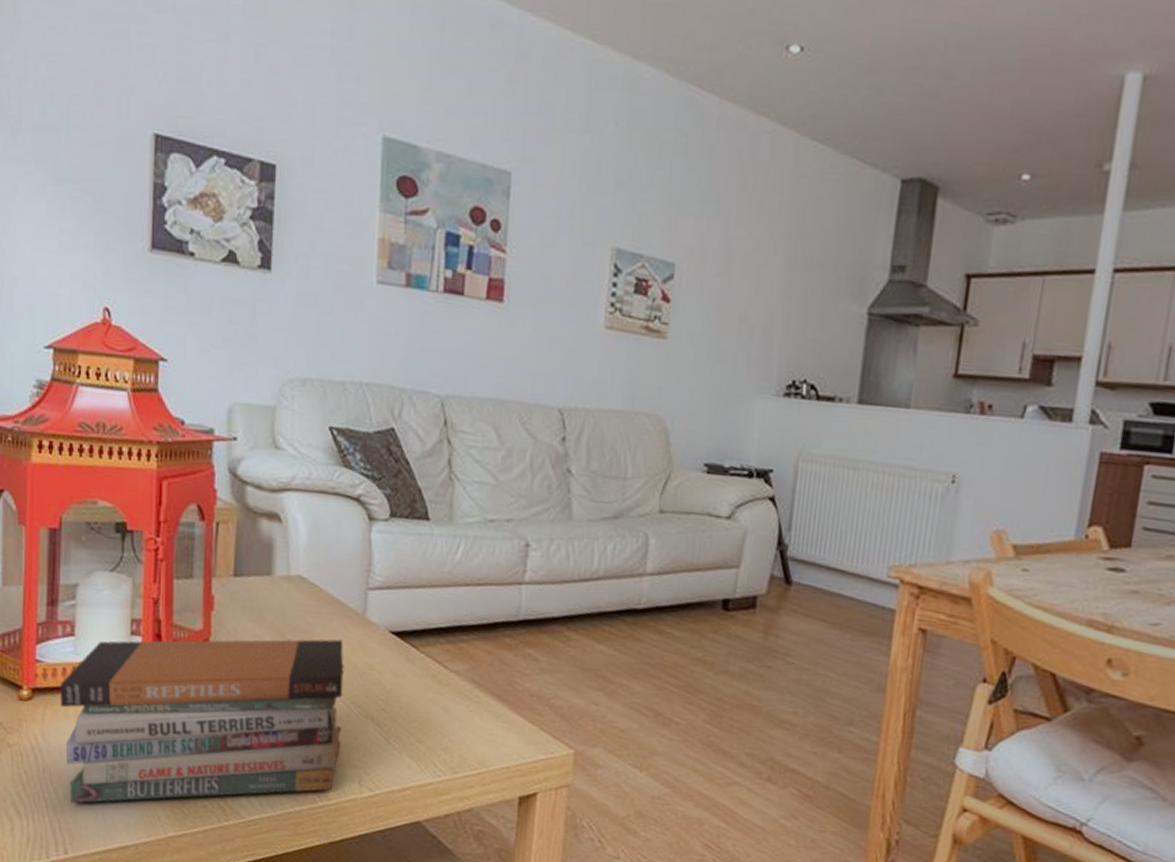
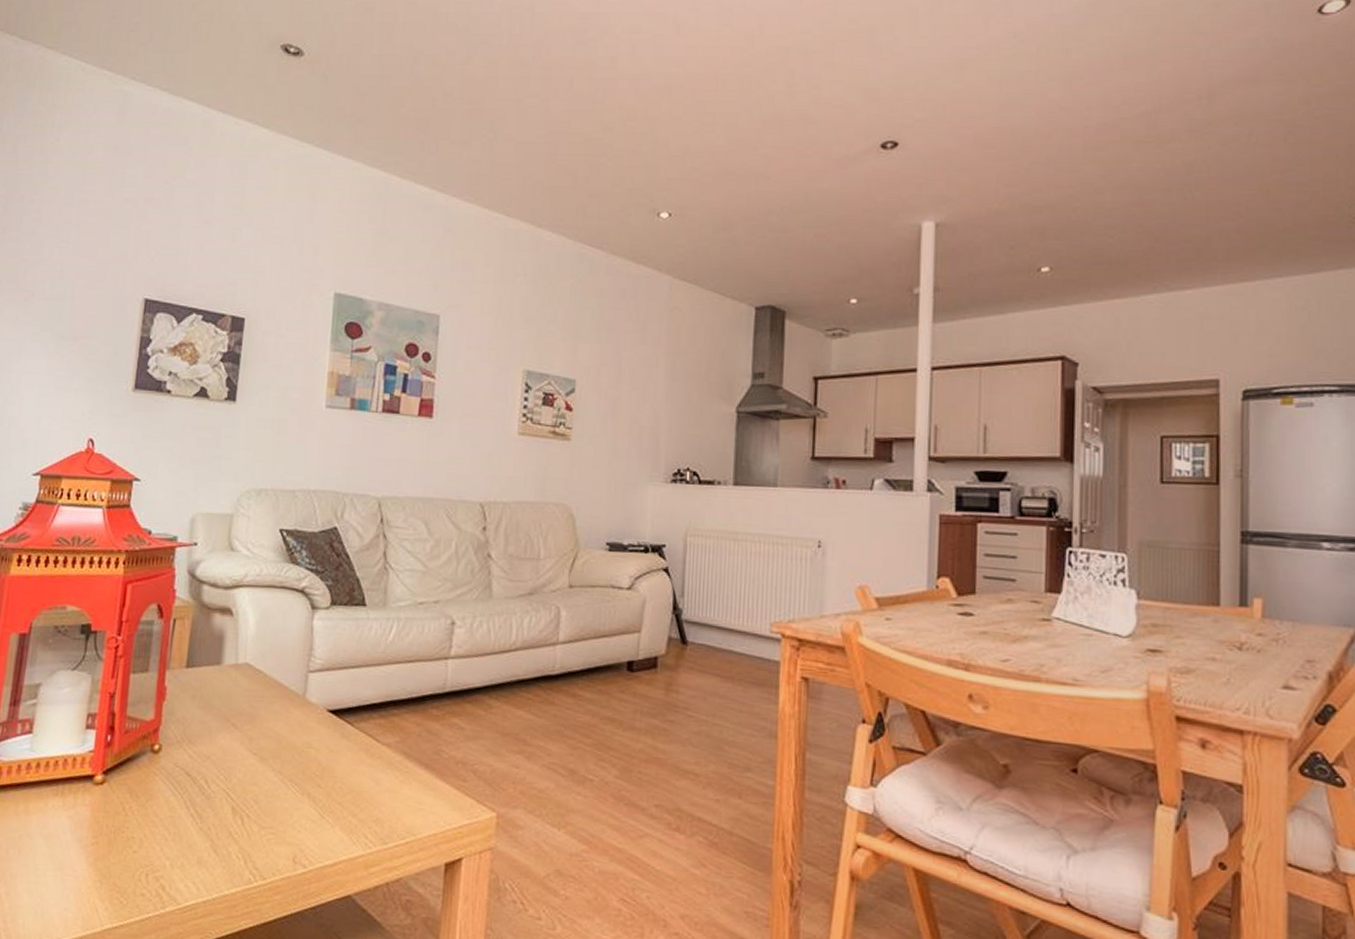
book stack: present [61,639,344,804] -> none [10,720,284,902]

